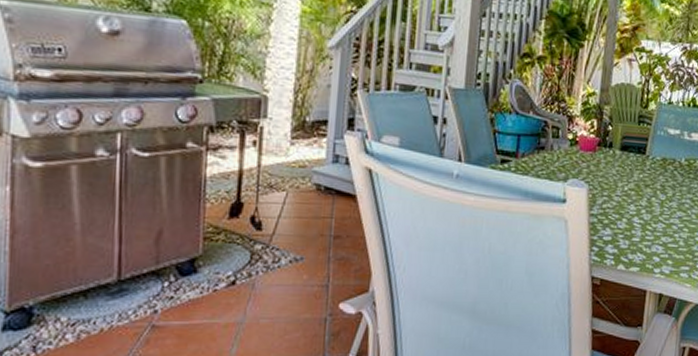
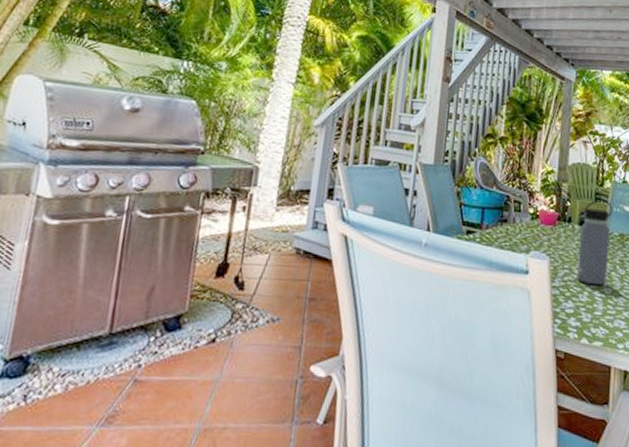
water bottle: none [616,122,656,212] -> present [577,199,612,286]

